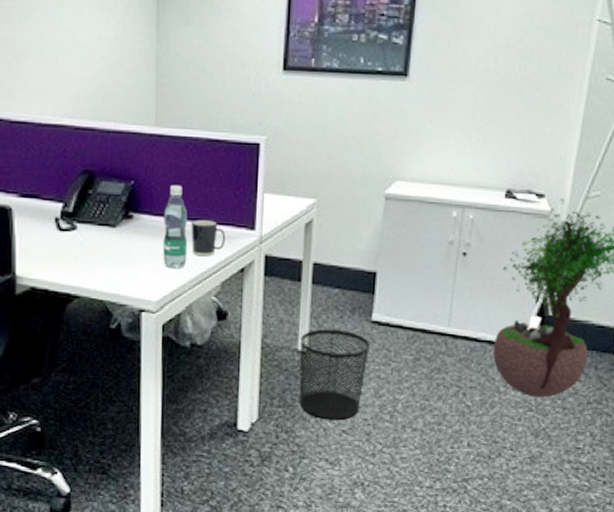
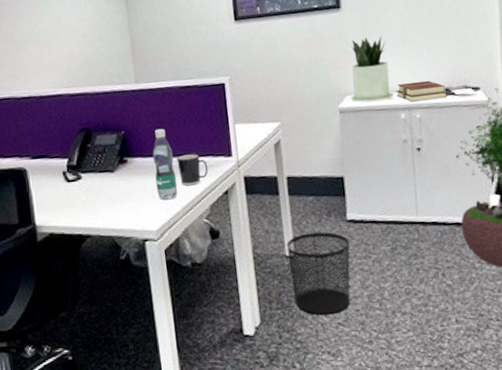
planter: none [399,115,452,194] -> present [350,36,395,104]
books: none [451,177,508,201] -> present [396,80,448,102]

